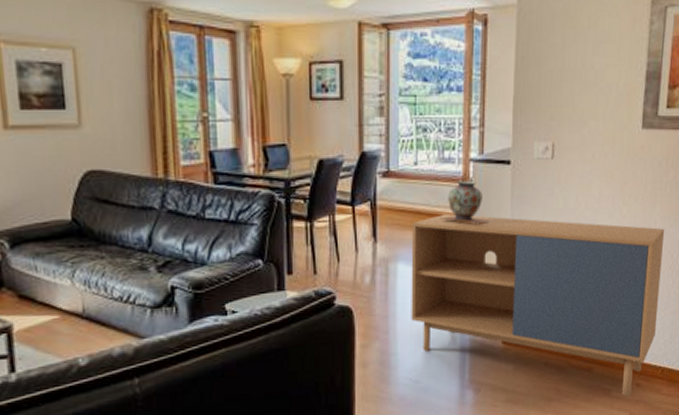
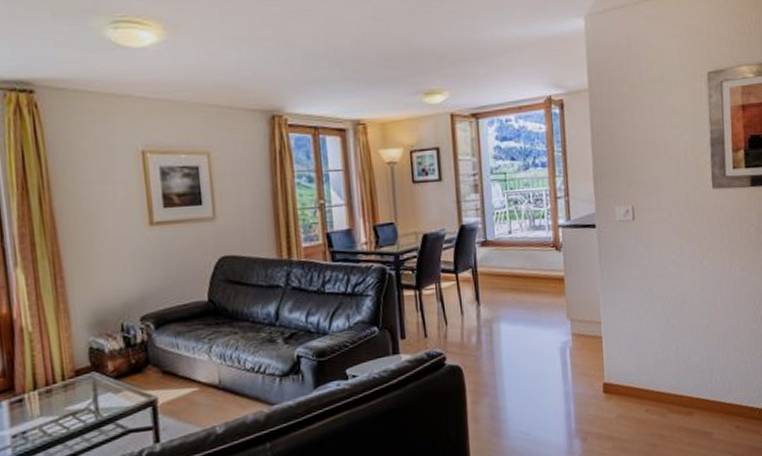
storage cabinet: present [411,214,665,397] -> none [510,275,749,439]
decorative vase: present [439,180,491,224] -> none [535,244,582,284]

